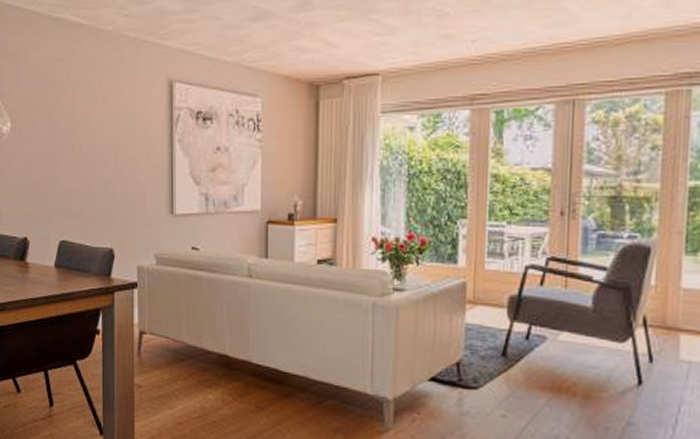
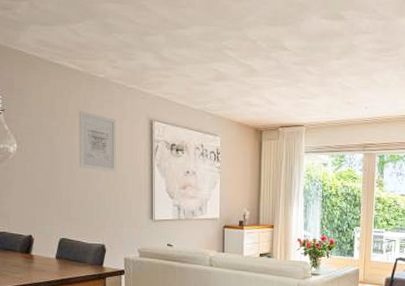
wall art: none [82,75,128,152] -> present [78,111,117,172]

